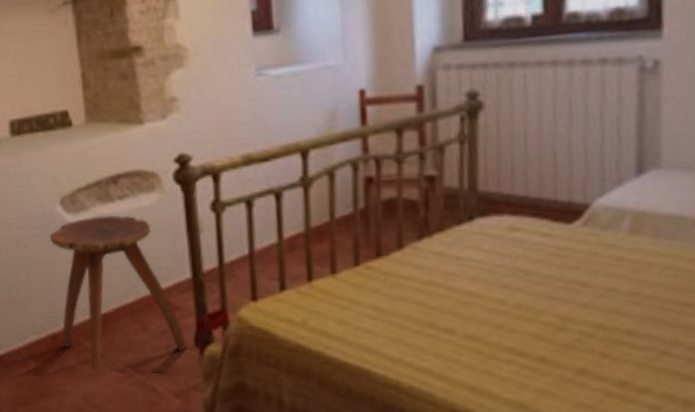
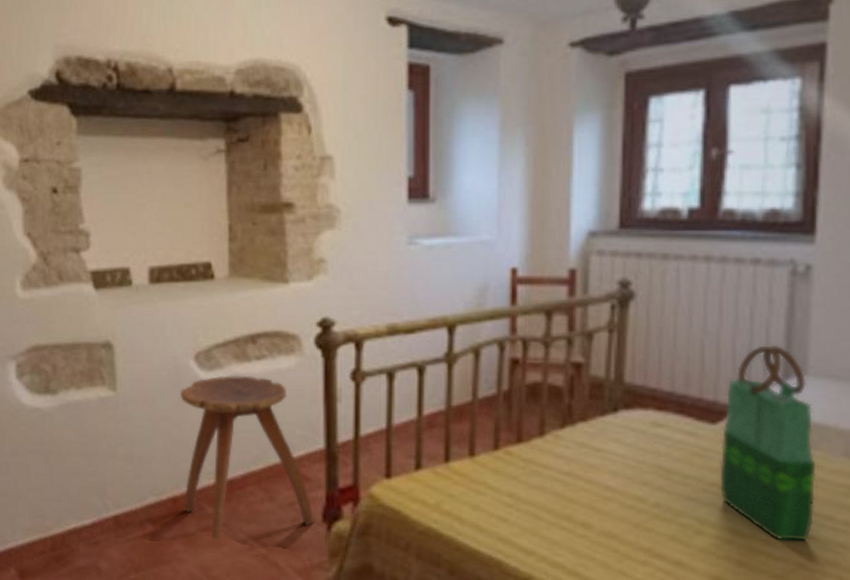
tote bag: none [577,141,675,331] -> present [719,344,817,542]

